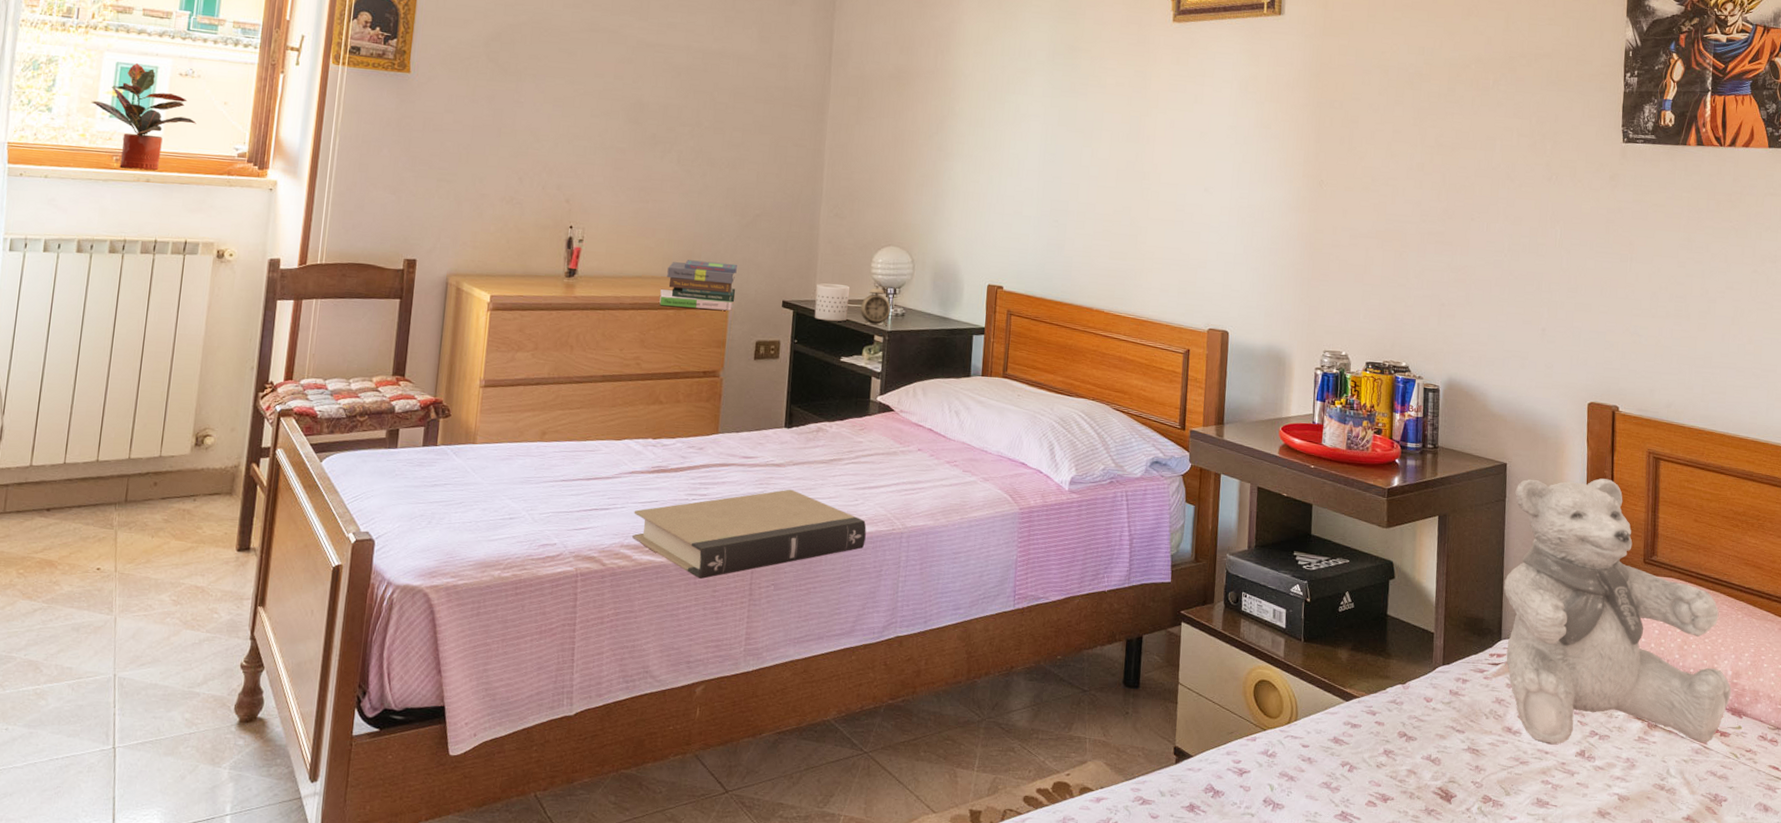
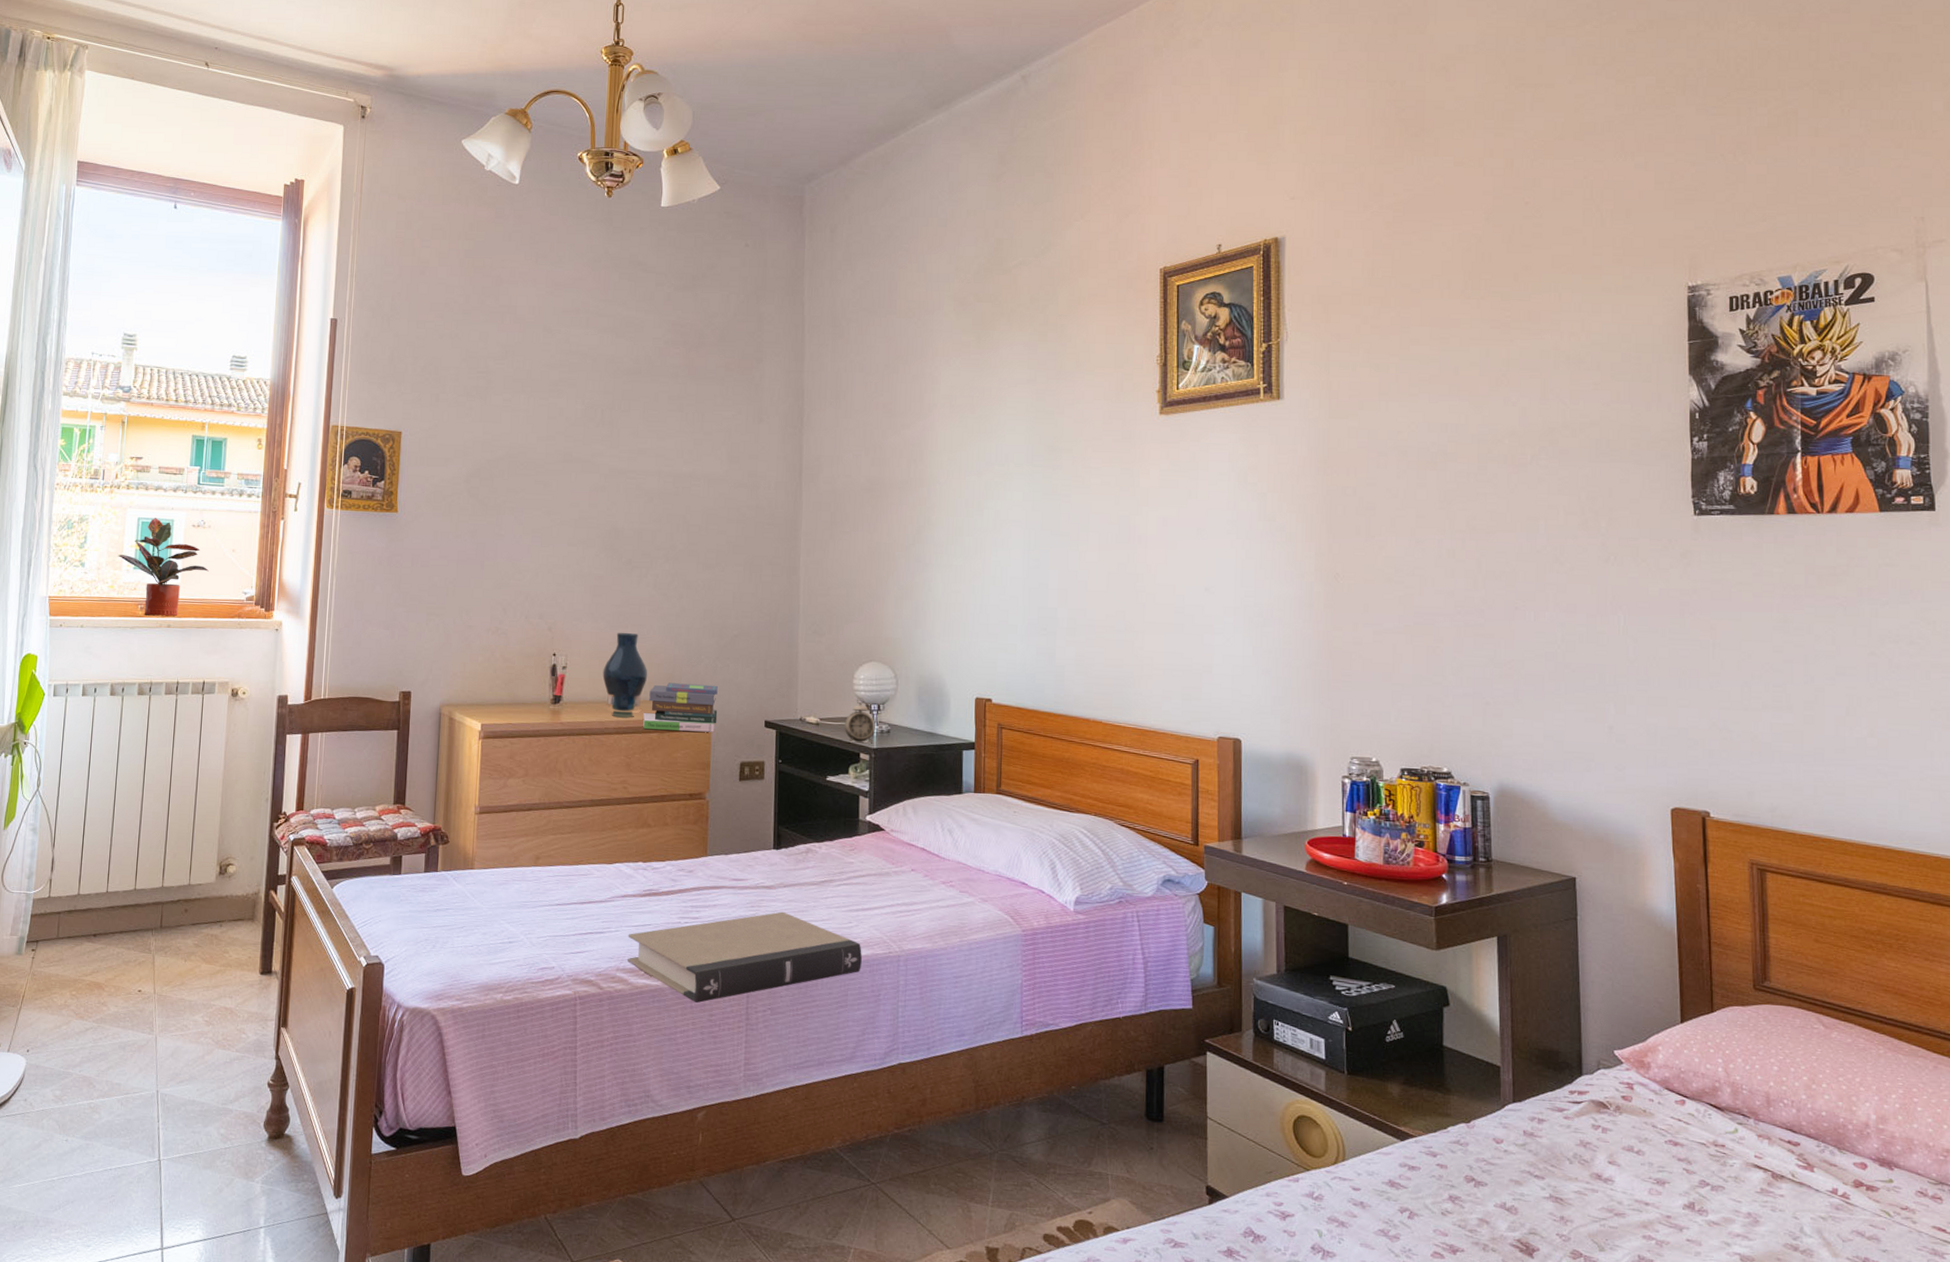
vase: none [620,208,667,294] -> present [602,633,648,718]
mug: present [814,283,850,322] -> none [797,702,833,741]
teddy bear: present [1503,478,1731,745] -> none [1581,893,1877,1199]

